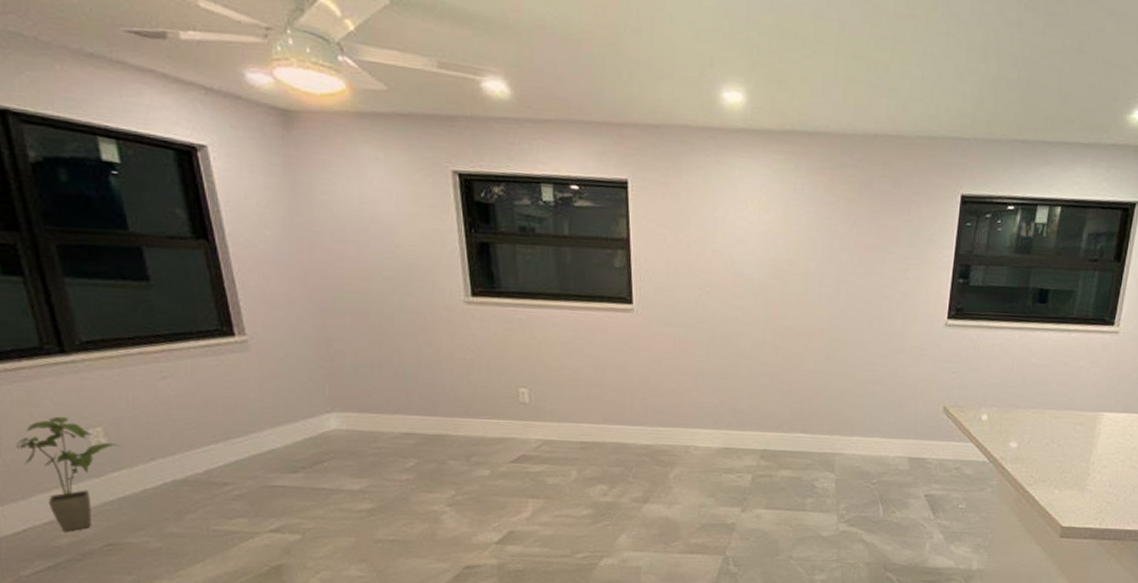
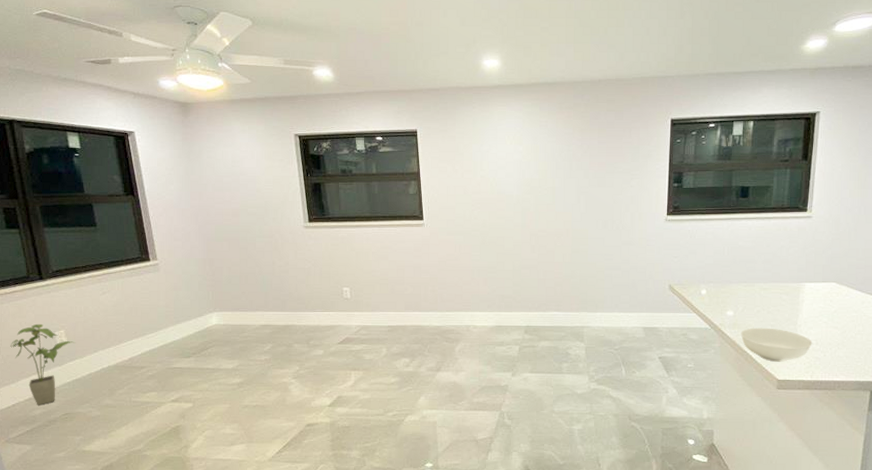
bowl: none [1023,463,1105,506] -> present [740,327,813,362]

